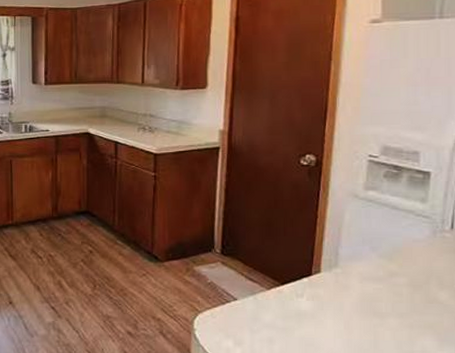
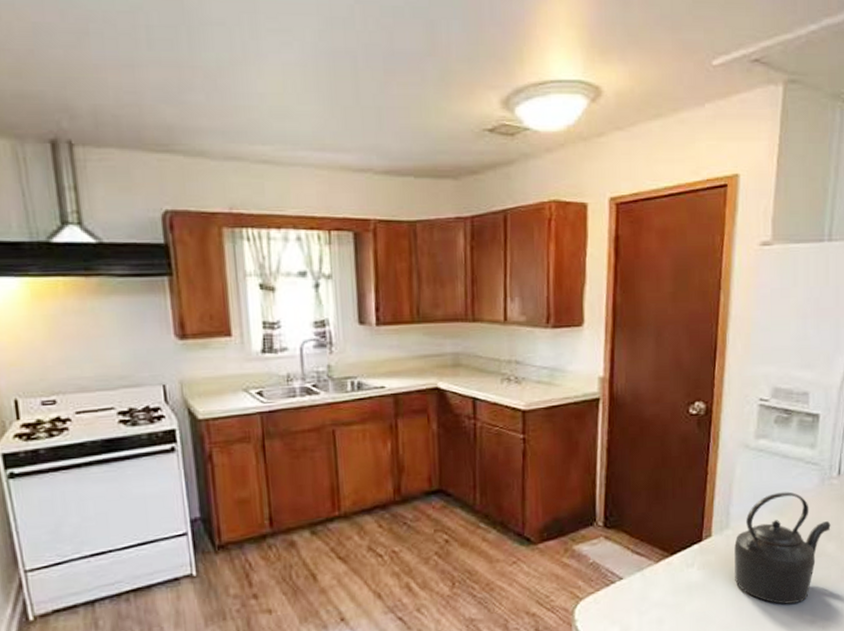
kettle: none [343,240,443,343] -> present [734,491,831,605]

